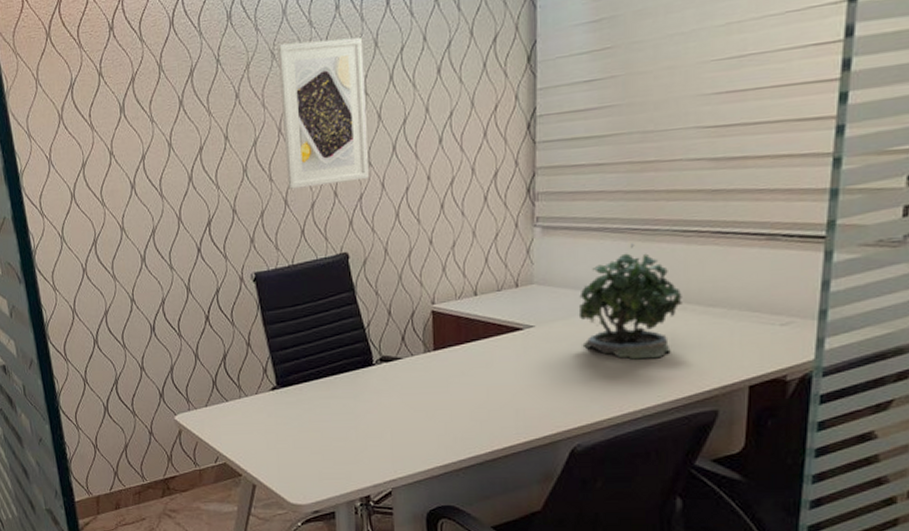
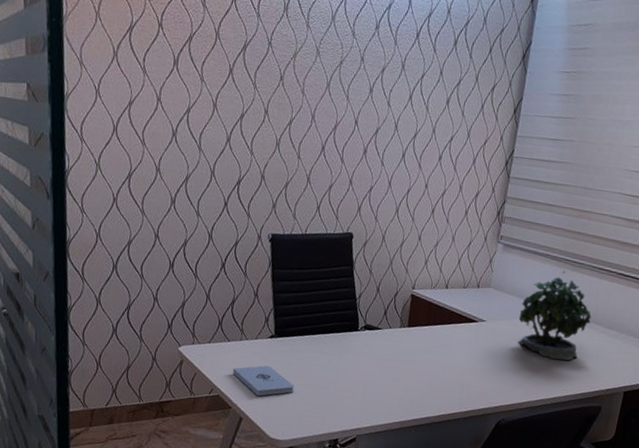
notepad: none [236,421,309,458] -> present [232,365,294,397]
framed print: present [278,37,369,189] -> none [312,44,393,176]

